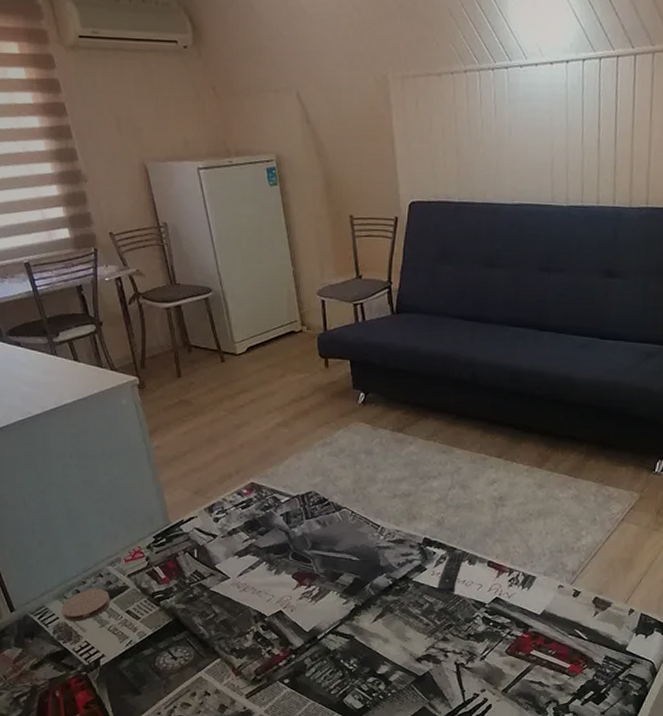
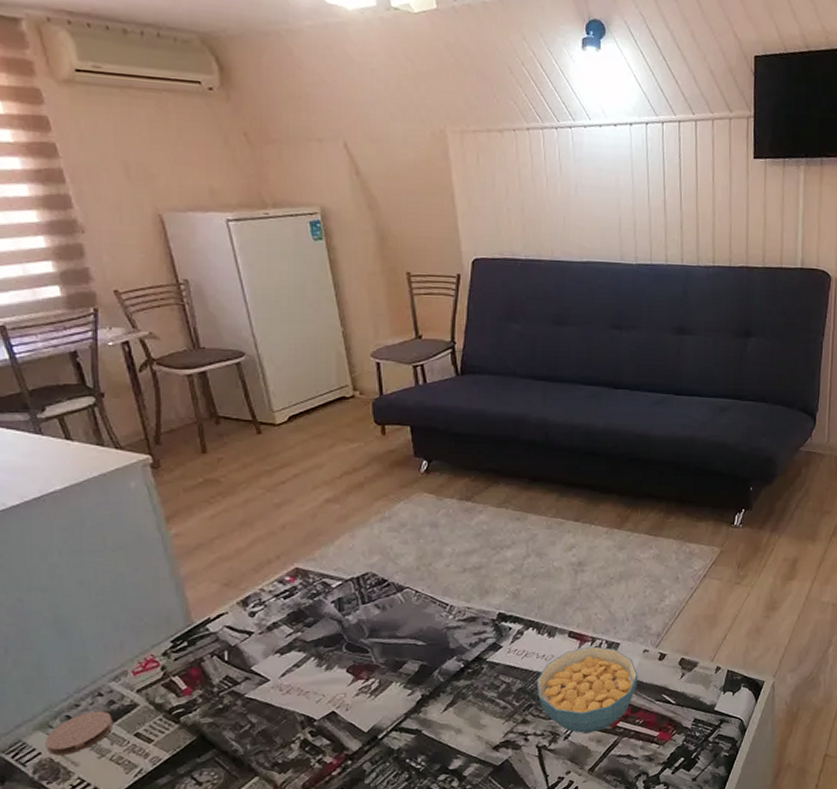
remote control: present [436,549,465,593] -> none [513,622,544,671]
cereal bowl: none [456,577,553,658] -> present [536,646,638,734]

